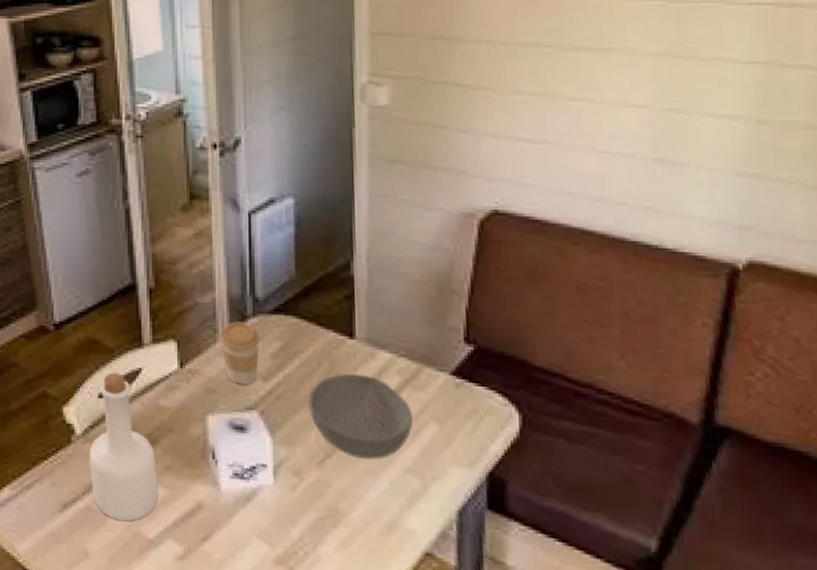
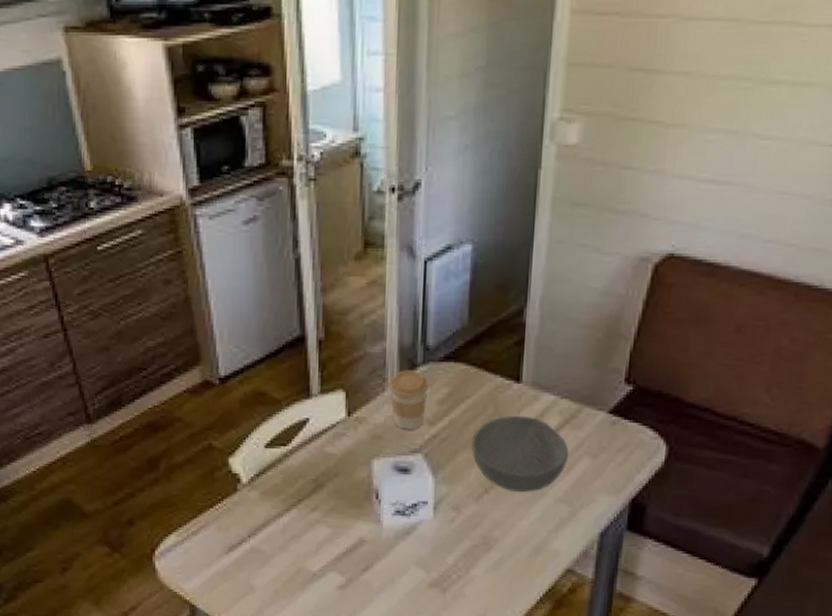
bottle: present [88,372,158,522] -> none [254,423,323,559]

